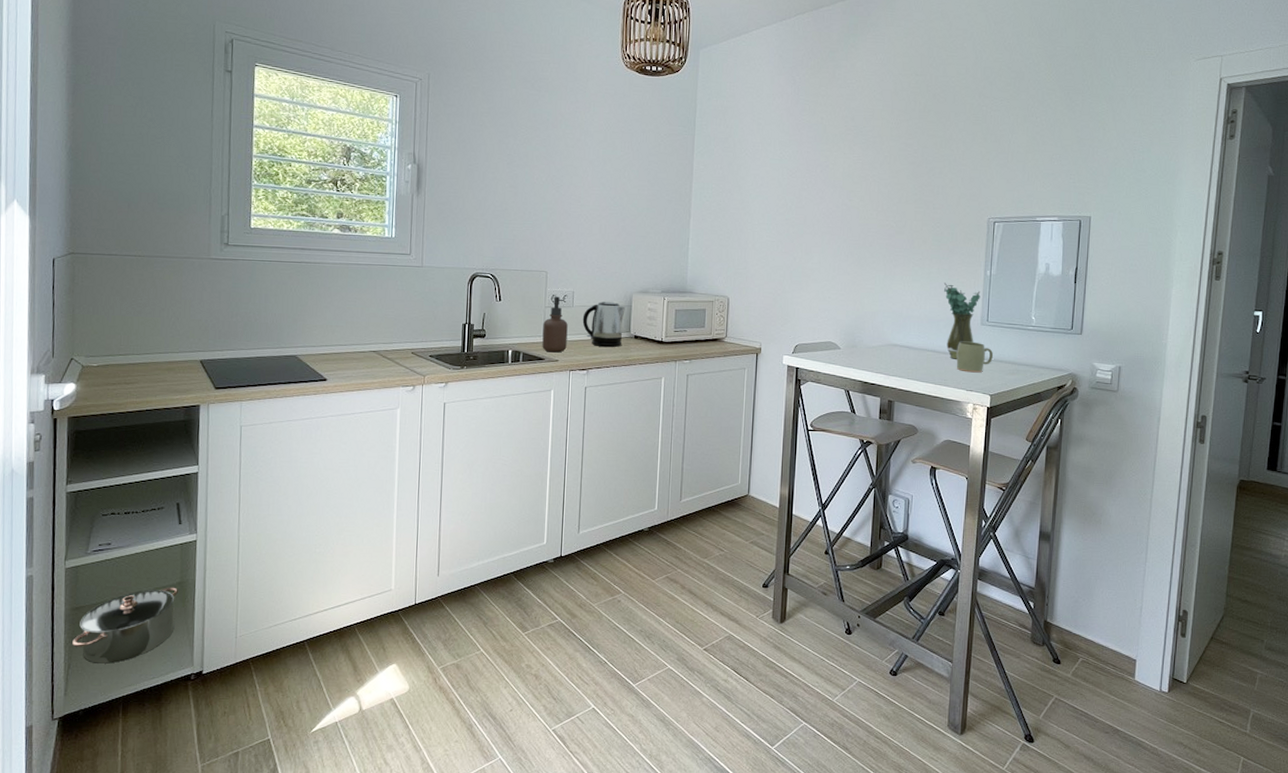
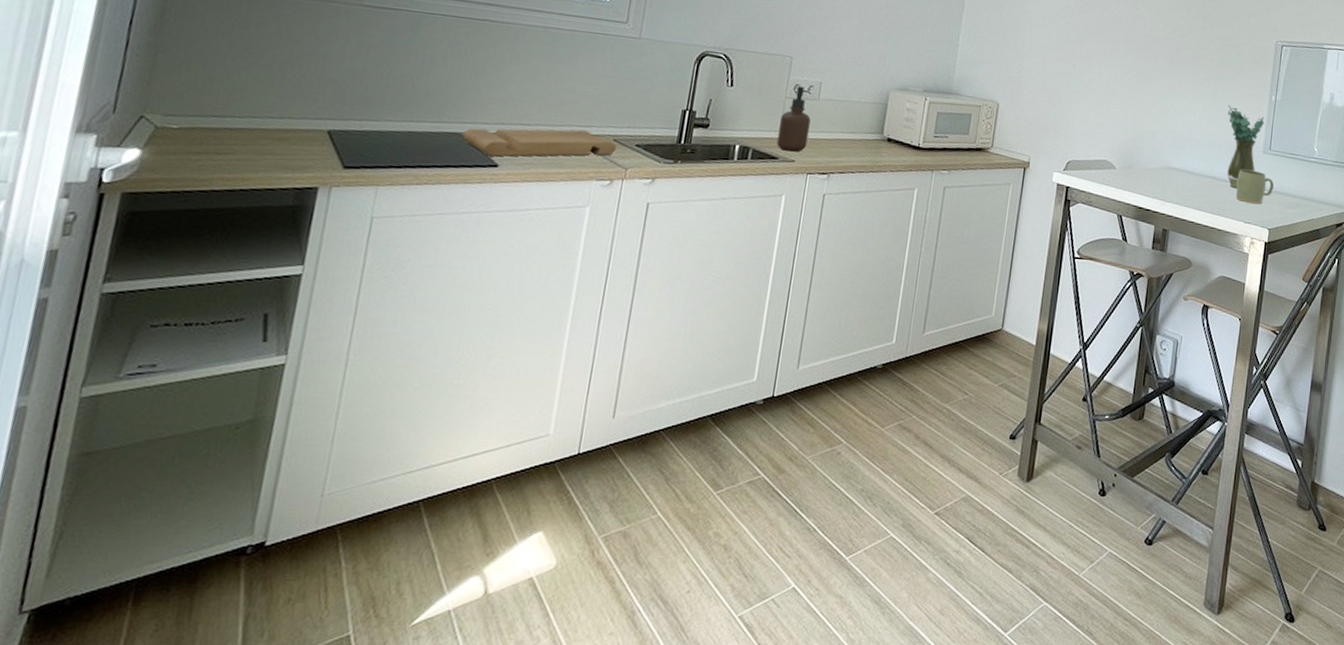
cooking pot: present [72,587,179,664] -> none [71,426,249,532]
cutting board: none [297,346,415,373] -> present [461,128,617,157]
kettle: present [582,301,625,347] -> none [828,96,880,150]

